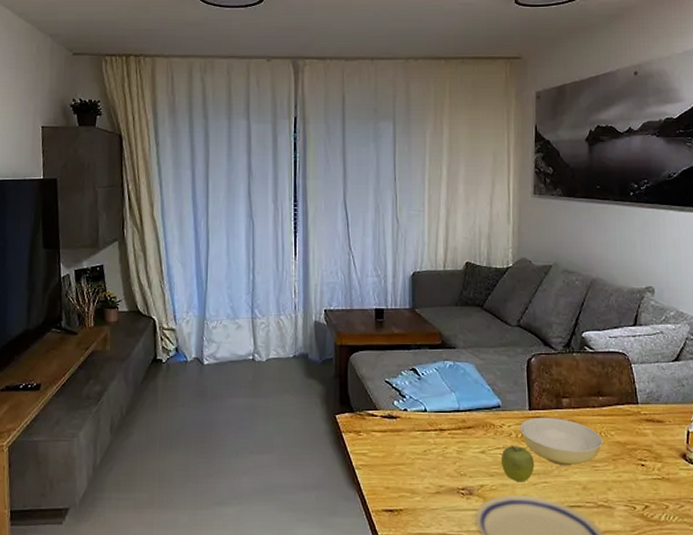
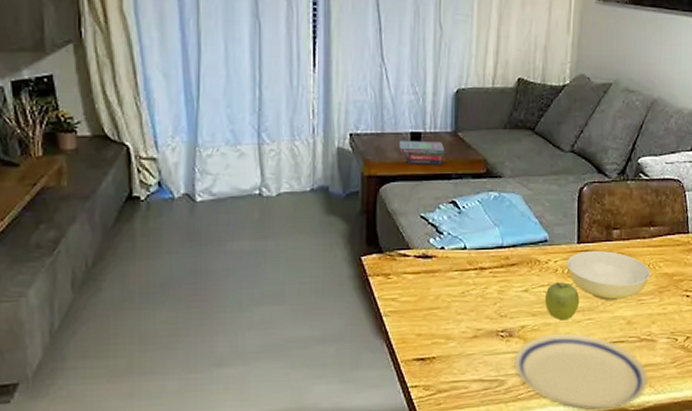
books: none [366,315,405,337] -> present [399,140,445,165]

